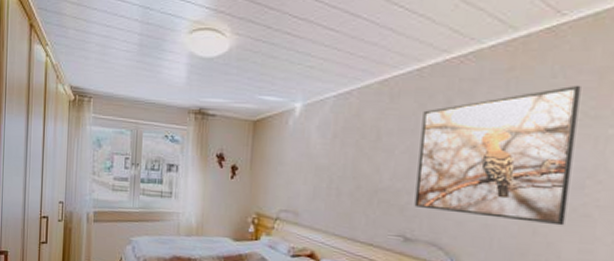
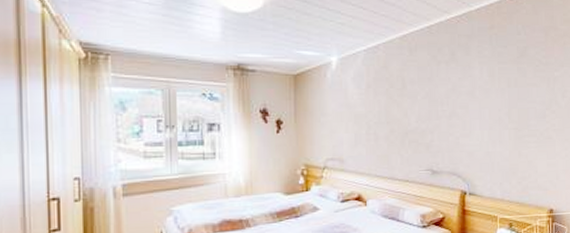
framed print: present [414,85,581,226] -> none [435,40,537,148]

